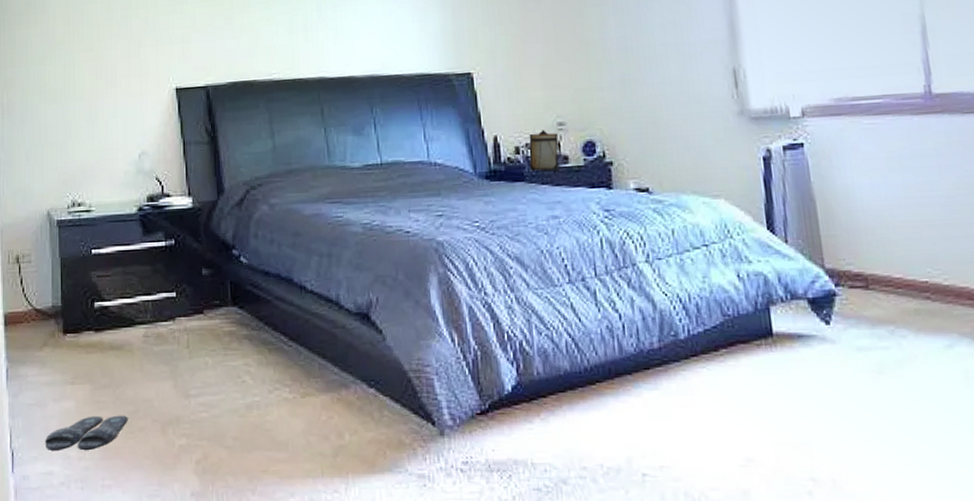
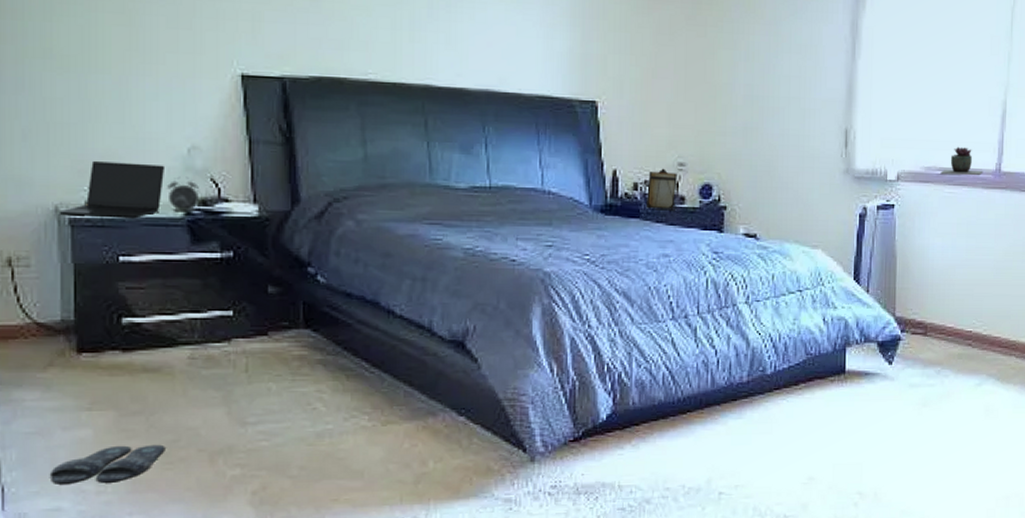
laptop: none [50,170,123,219] -> present [59,161,166,219]
alarm clock: none [125,178,148,208] -> present [167,176,199,211]
succulent plant: none [854,71,909,105] -> present [940,146,983,176]

